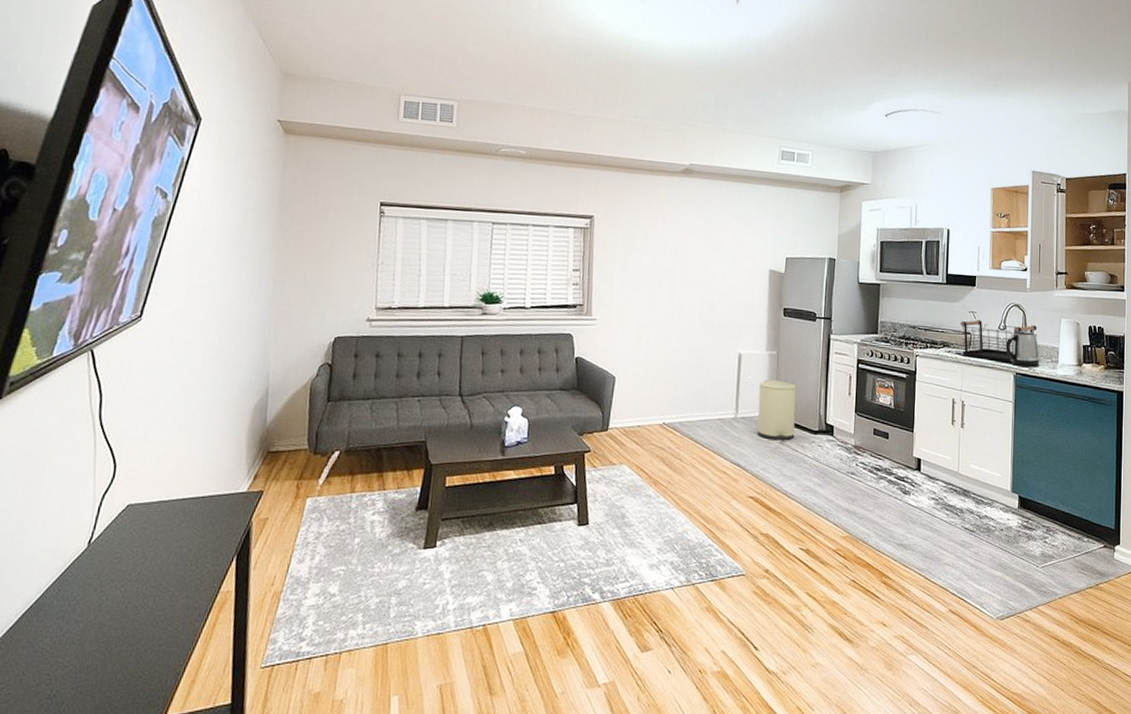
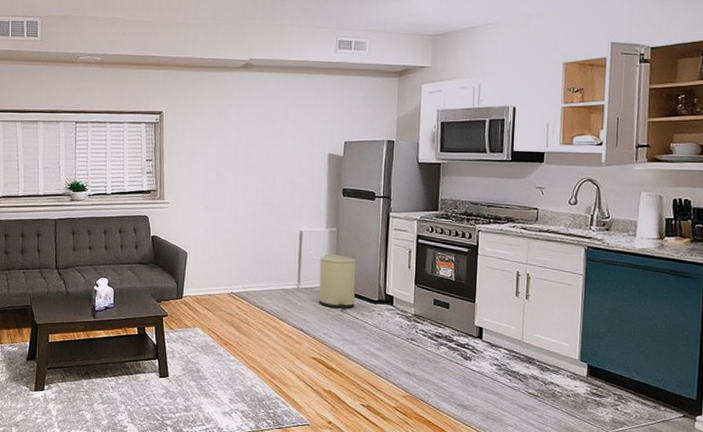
dish rack: present [960,320,1037,363] -> none [526,195,612,237]
kettle: present [1005,330,1040,368] -> none [576,205,615,242]

